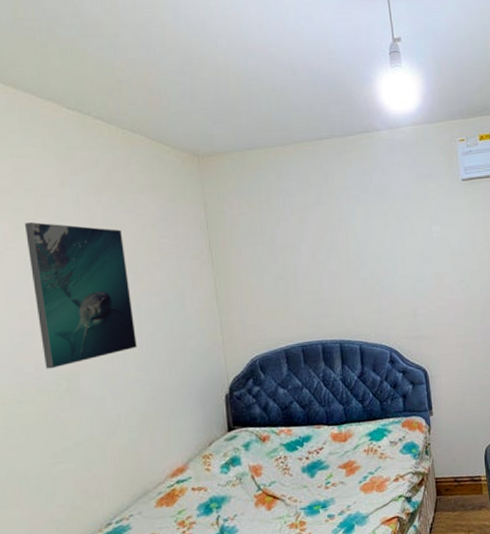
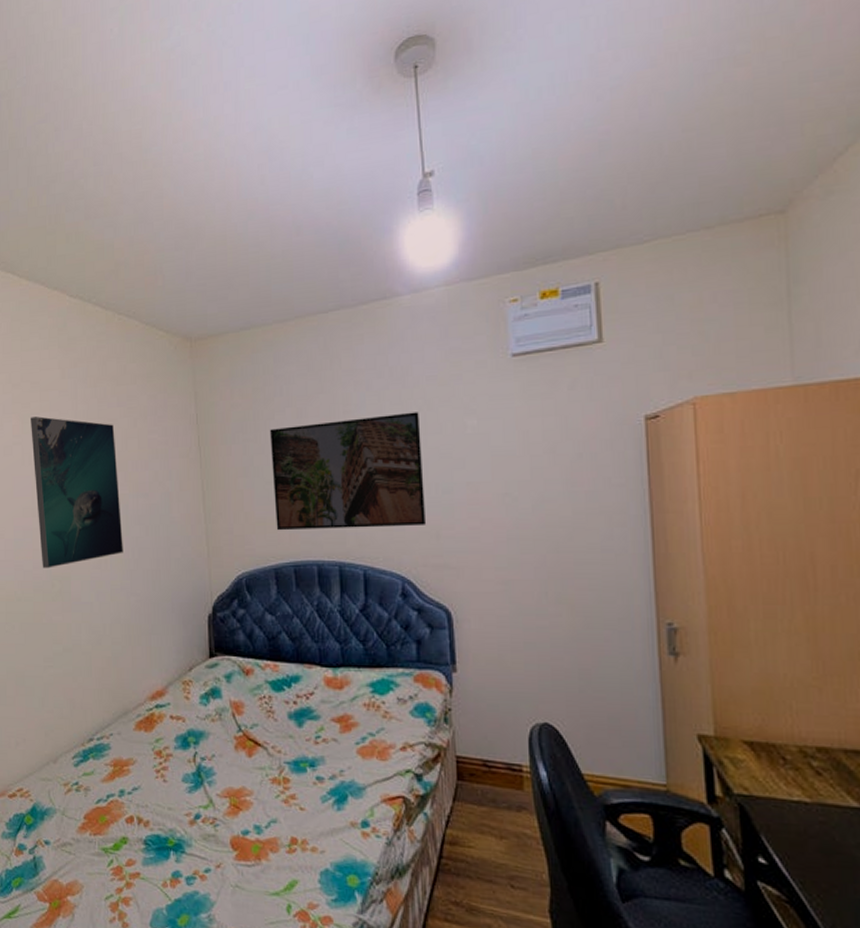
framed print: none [275,220,407,319] -> present [269,412,427,531]

